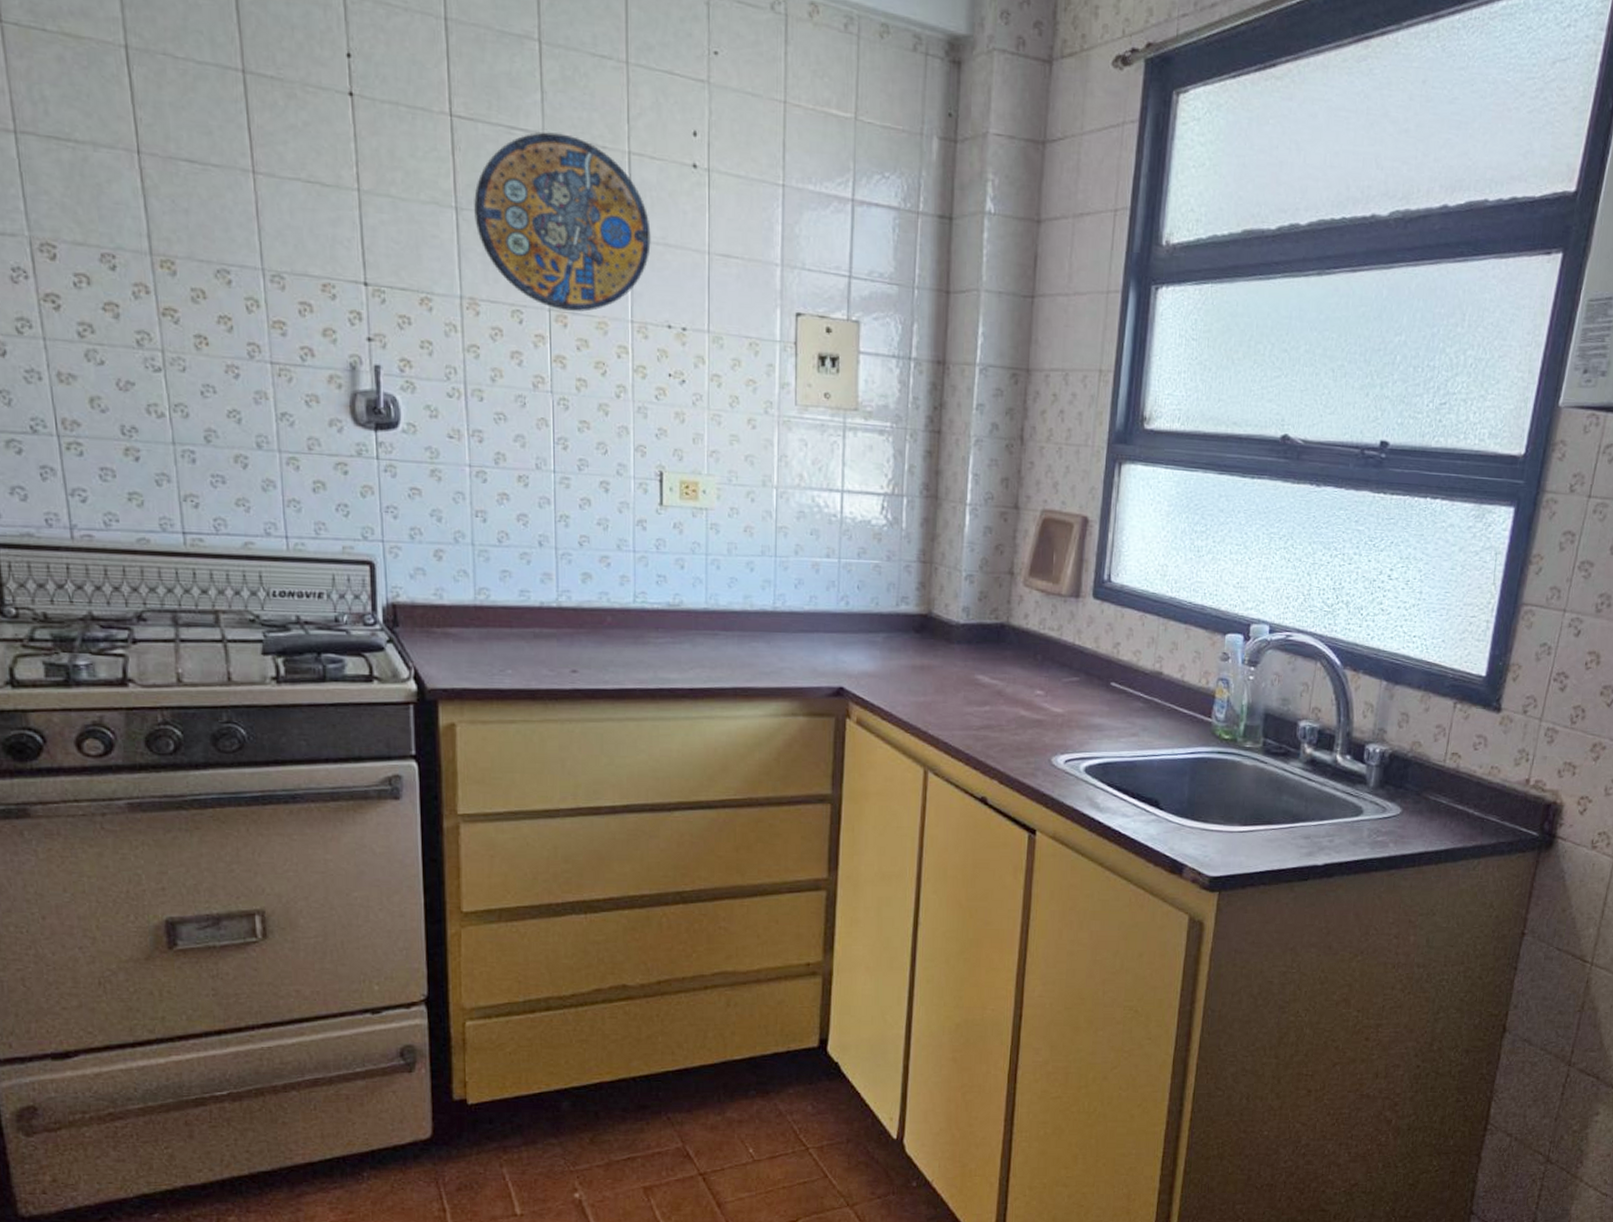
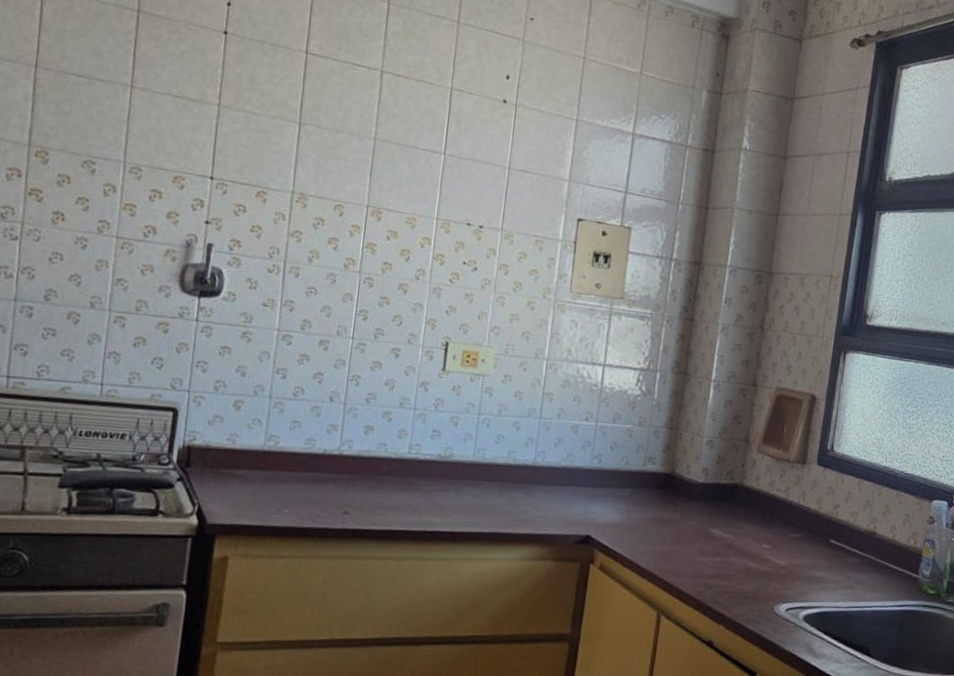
manhole cover: present [474,132,651,312] -> none [314,69,462,209]

